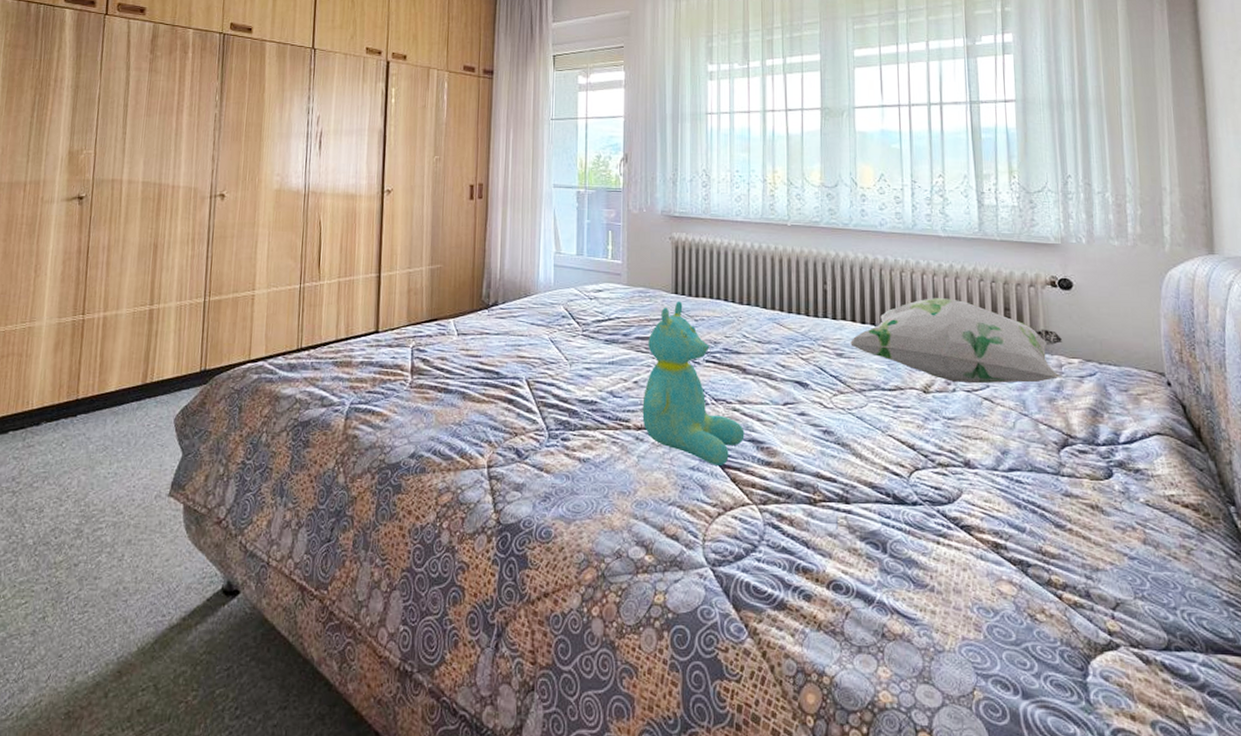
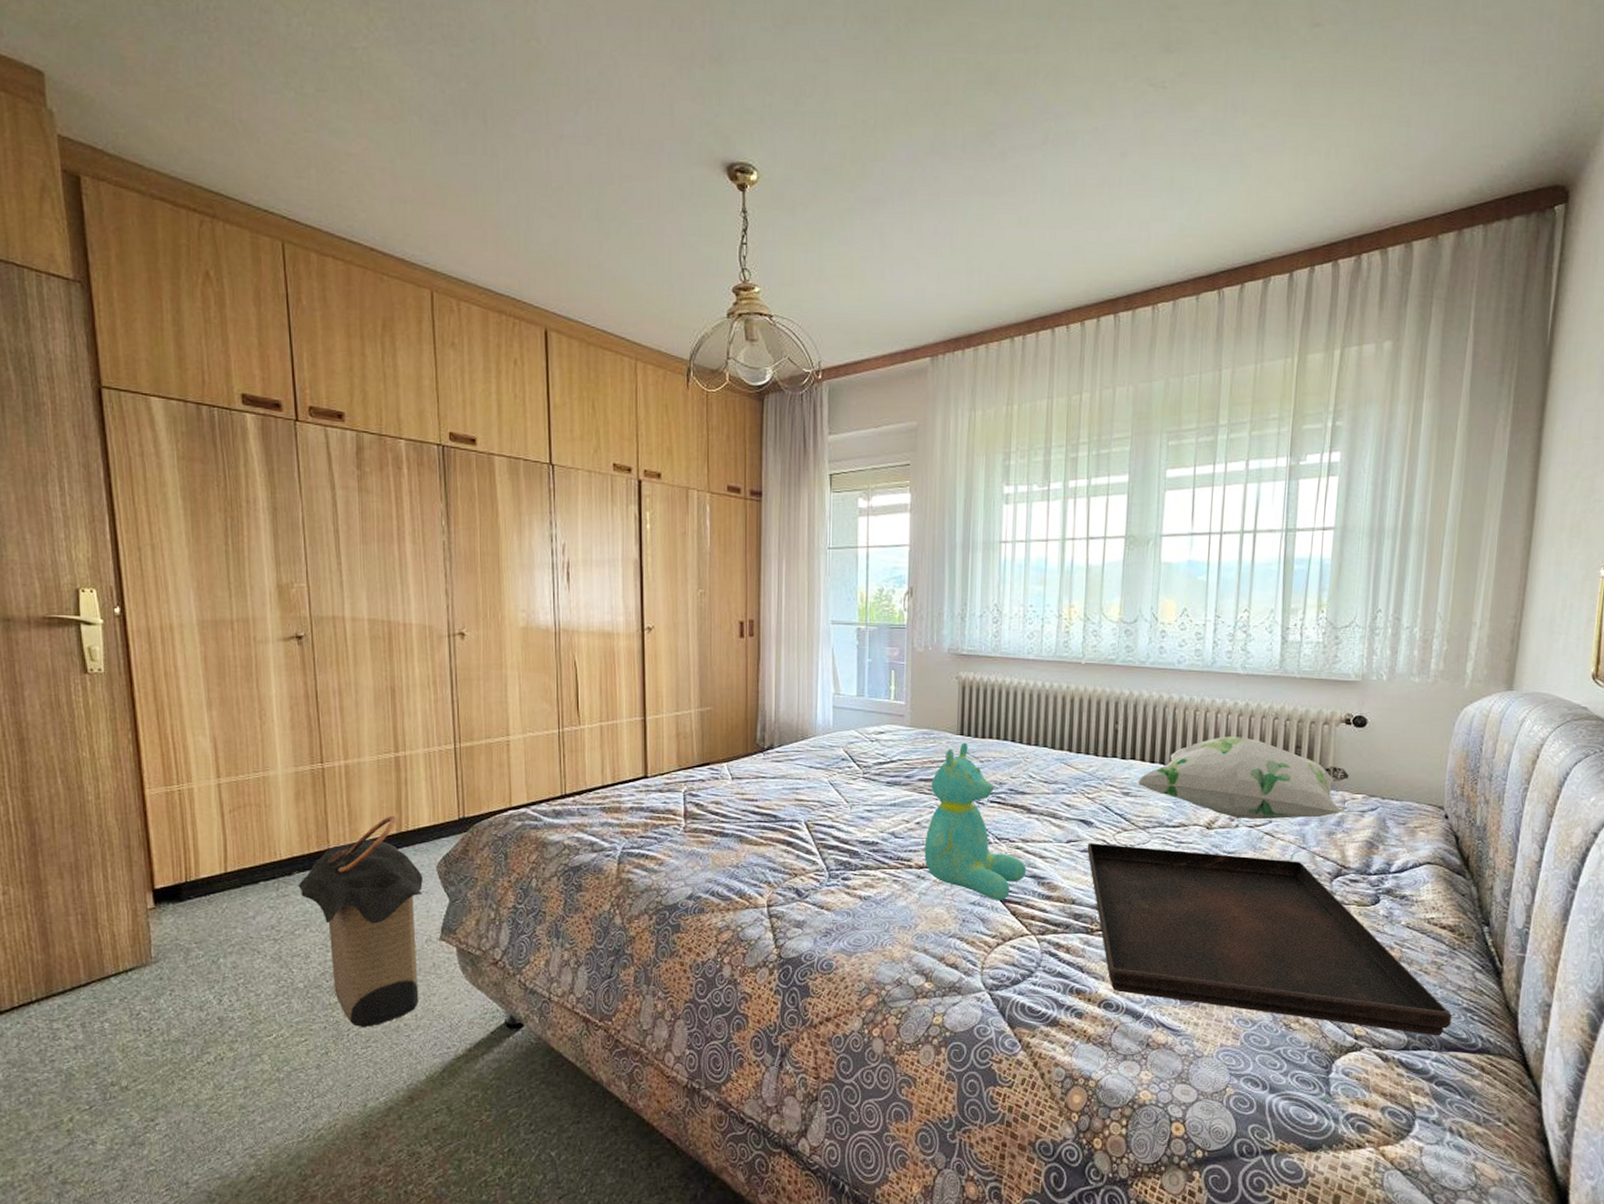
laundry hamper: none [43,367,160,591] -> present [298,815,423,1028]
serving tray: none [804,405,1213,635] -> present [1087,843,1452,1036]

